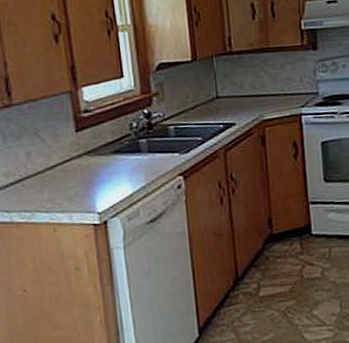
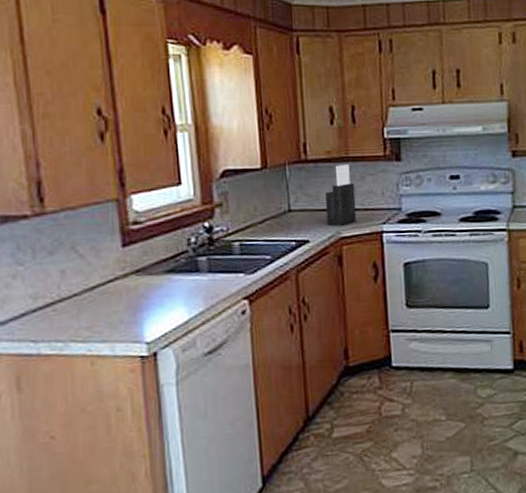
knife block: none [249,55,278,110] -> present [325,165,357,226]

